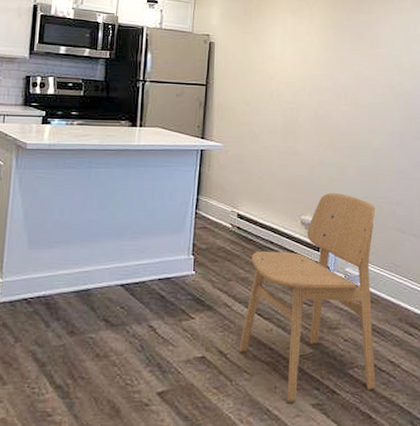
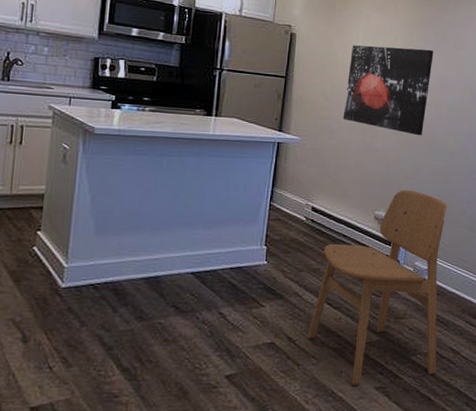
wall art: none [264,49,351,137] -> present [343,45,434,136]

